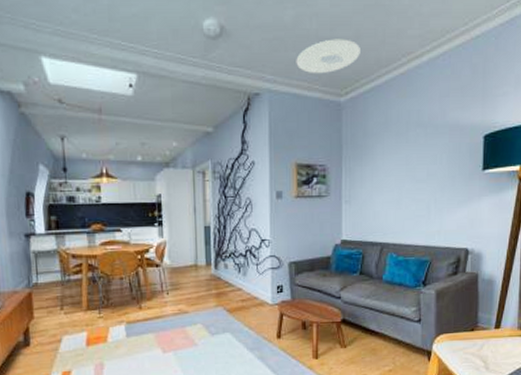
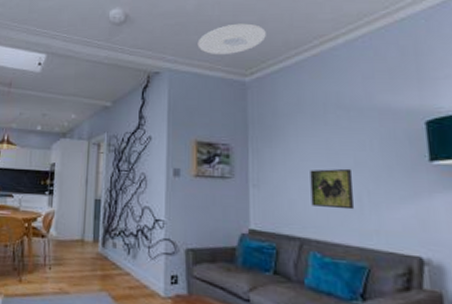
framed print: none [391,181,424,216] -> present [310,168,353,210]

